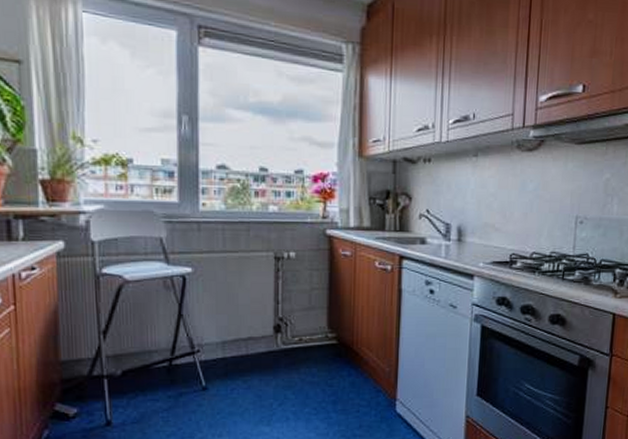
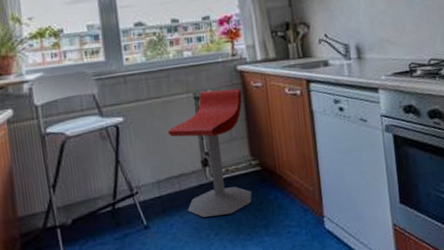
stool: none [240,252,328,385] -> present [167,88,252,218]

